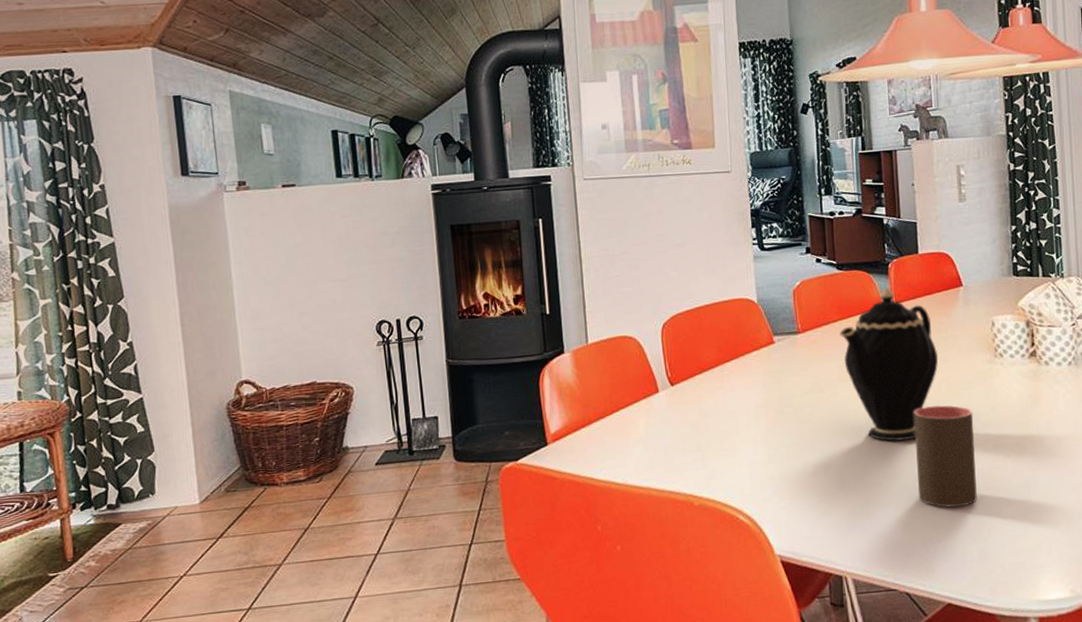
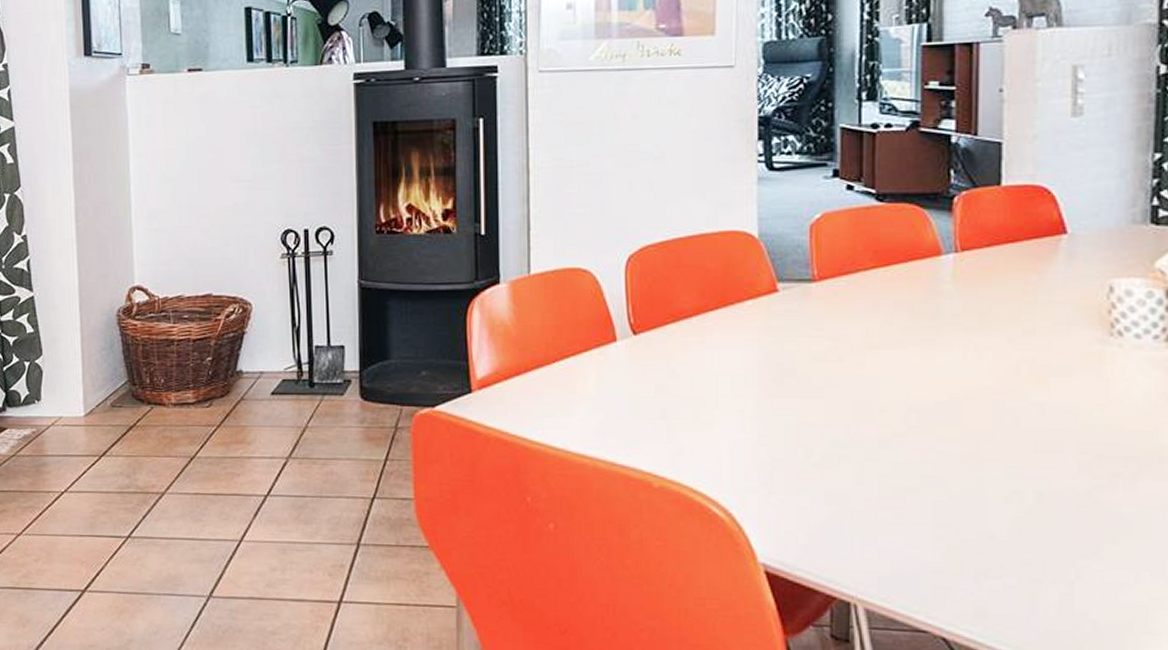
teapot: present [839,288,939,441] -> none [873,230,1020,436]
cup: present [914,405,977,507] -> none [972,394,1068,536]

